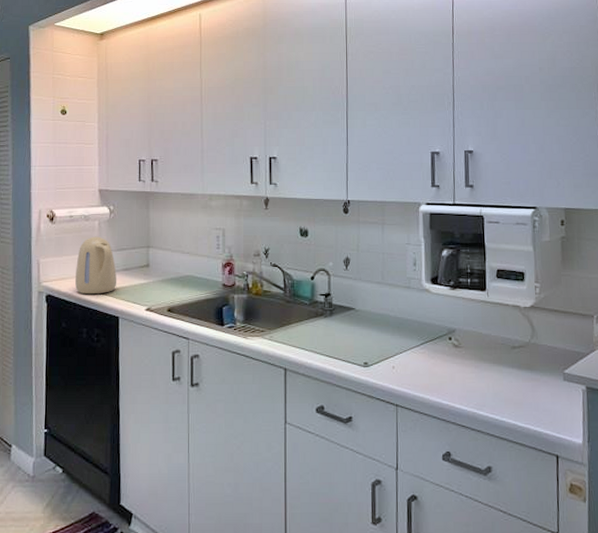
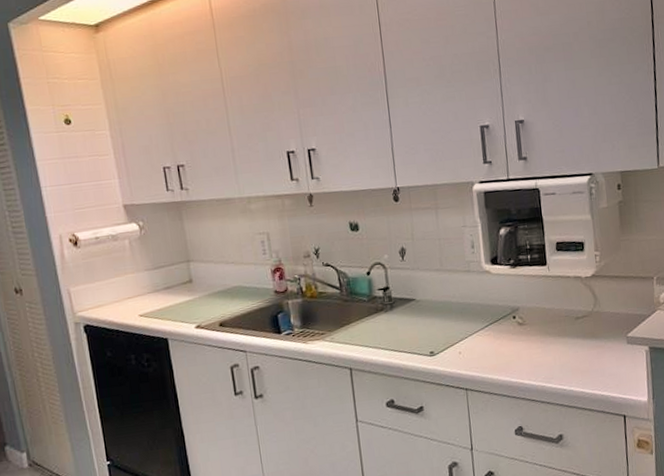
kettle: present [75,236,117,295] -> none [111,256,160,320]

